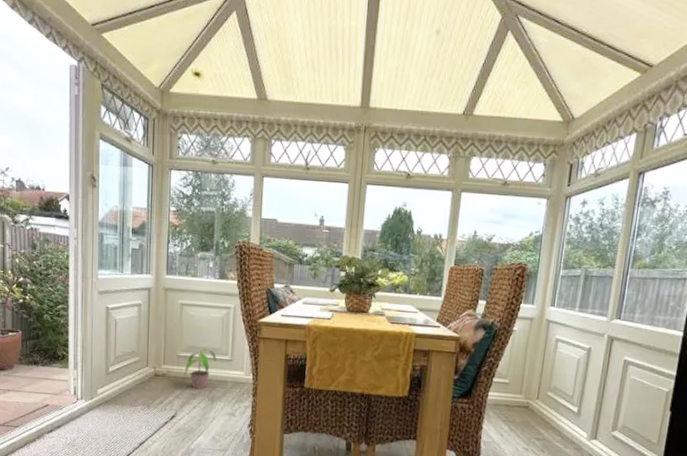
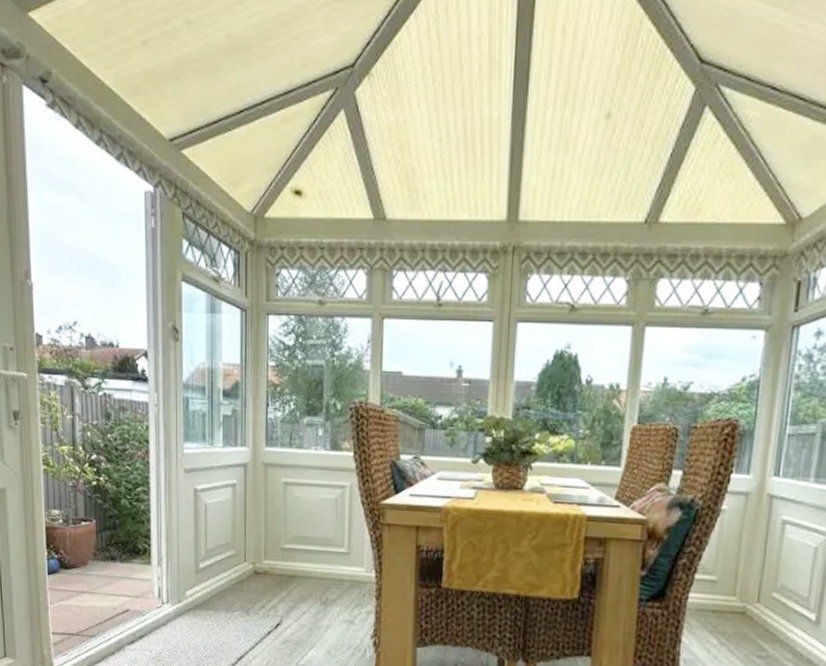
potted plant: present [184,349,217,390] -> none [290,539,330,591]

